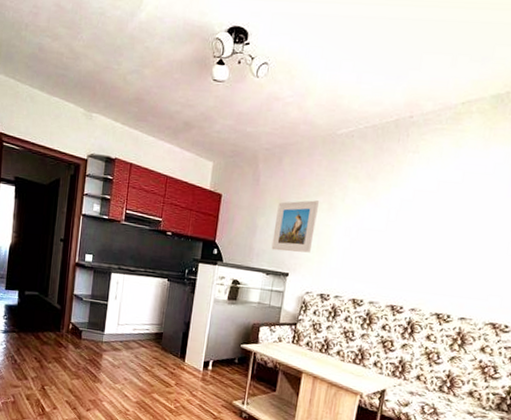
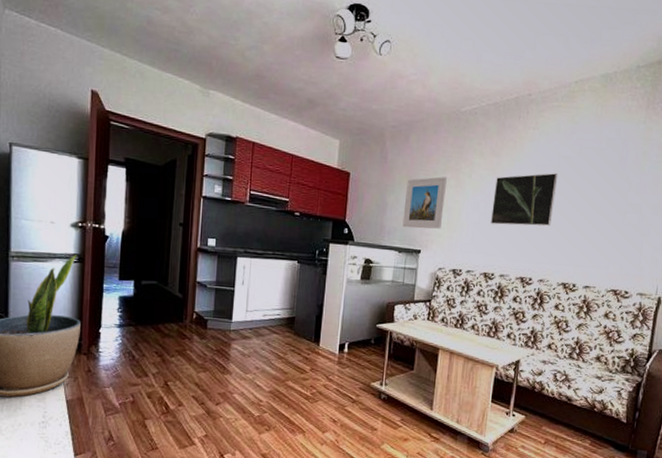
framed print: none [362,198,438,254] -> present [491,173,559,226]

